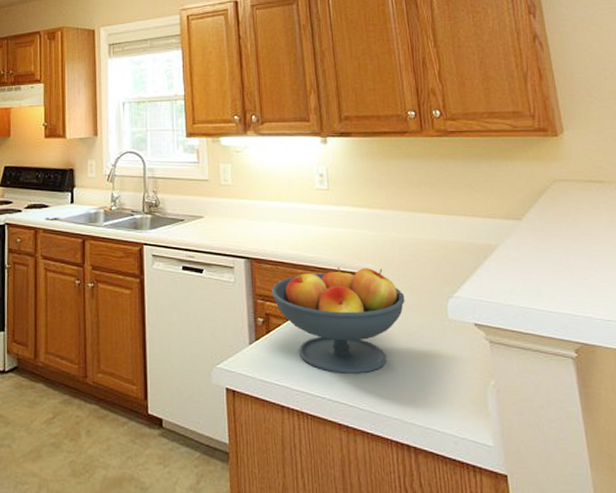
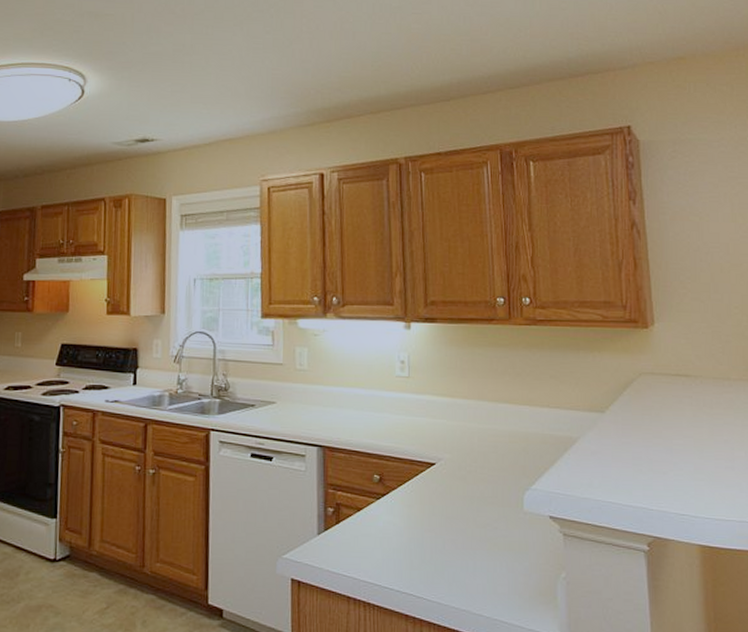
fruit bowl: present [271,266,405,374] -> none [343,456,481,566]

